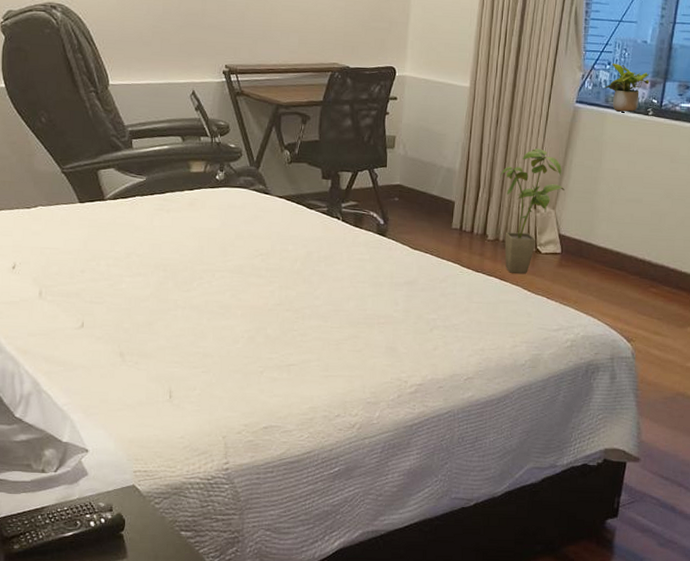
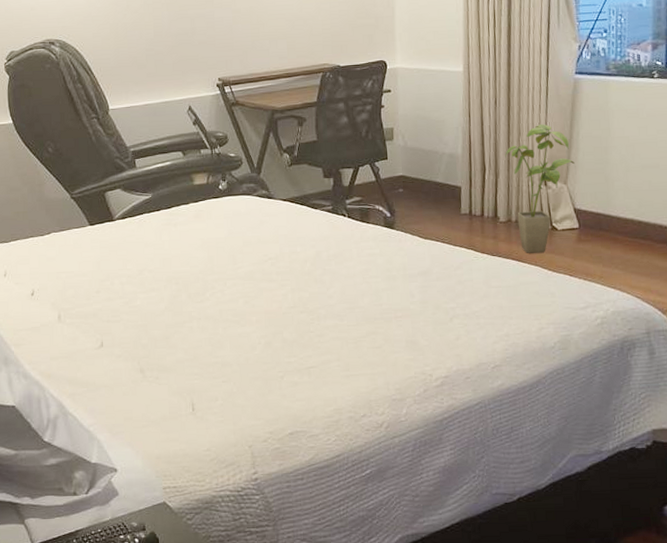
potted plant: present [604,64,650,113] -> none [603,30,651,79]

